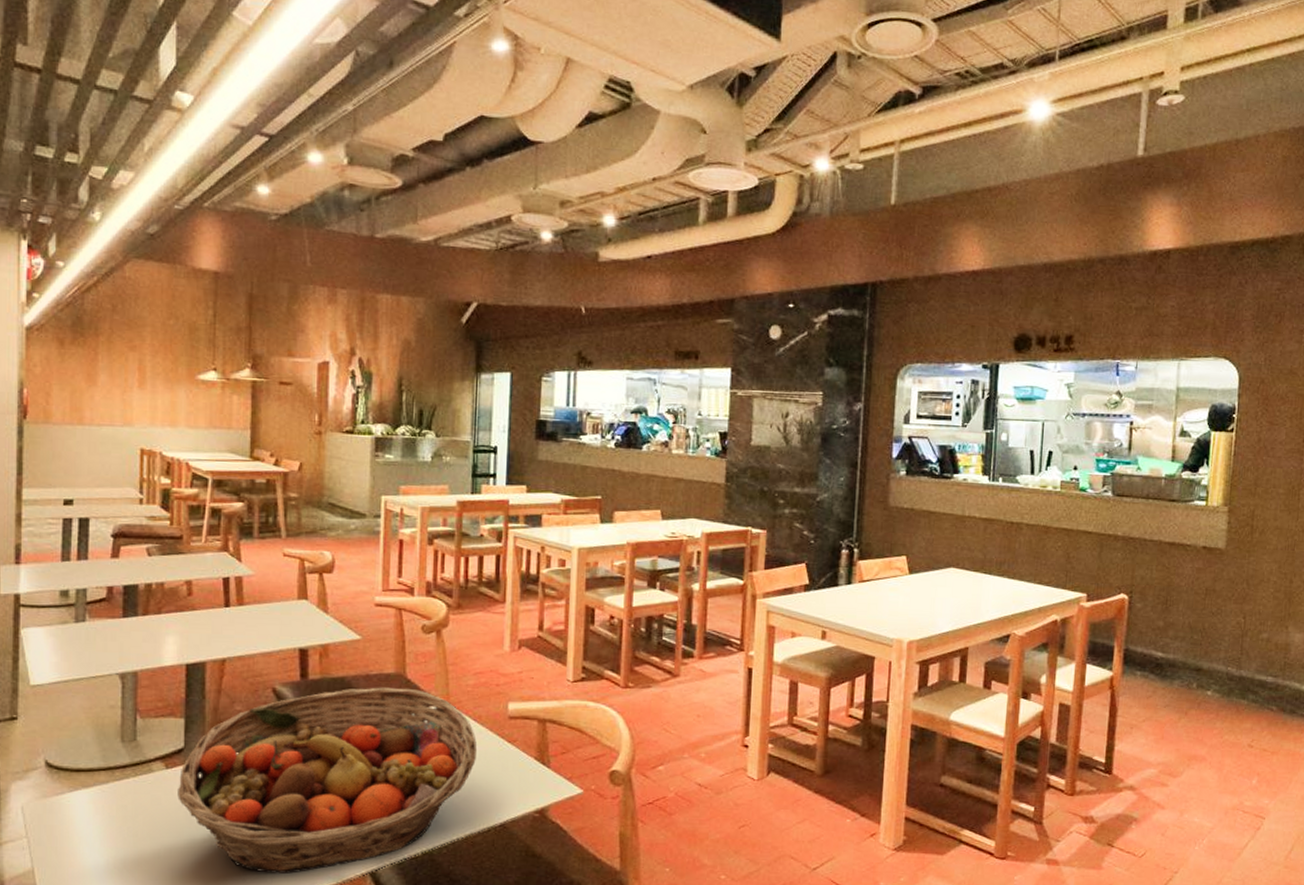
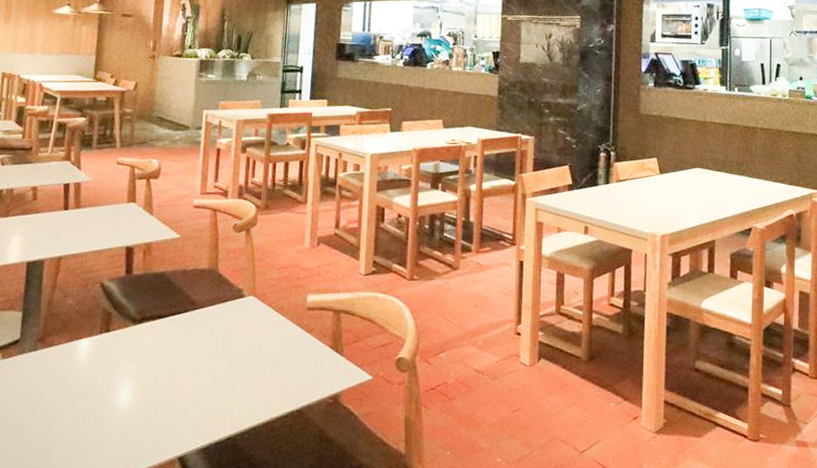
fruit basket: present [177,687,478,874] -> none [11,281,279,458]

